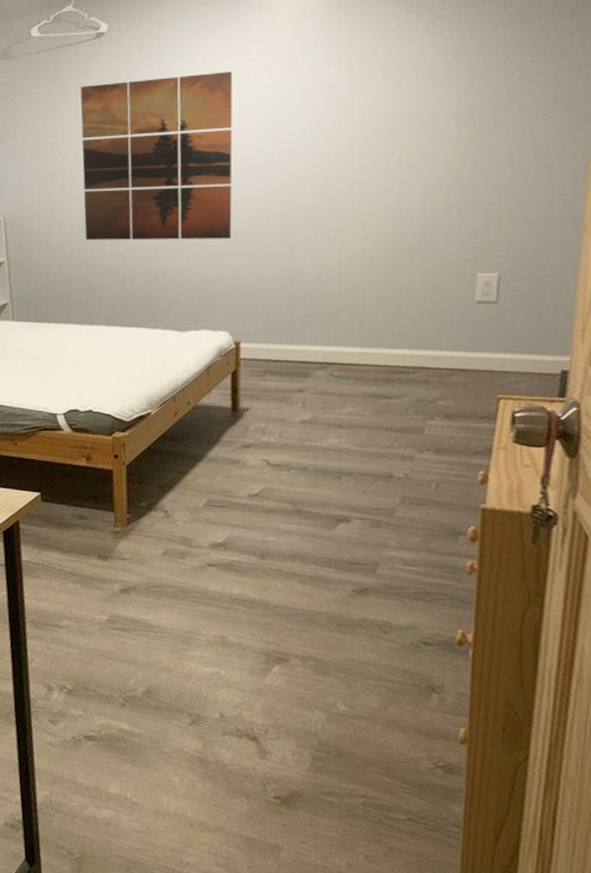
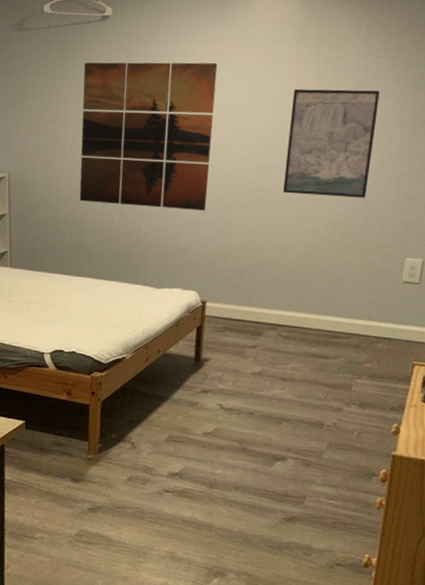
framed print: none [321,82,428,211] -> present [283,88,380,198]

